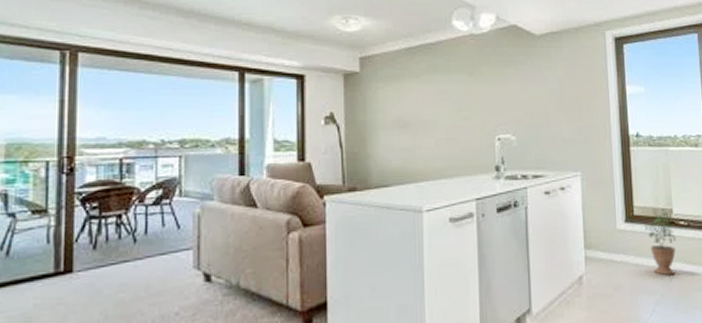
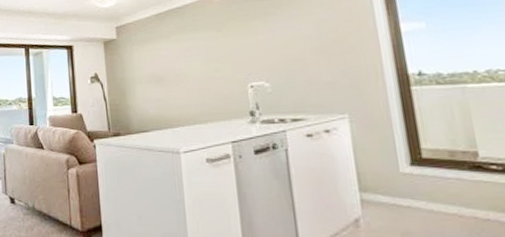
potted plant: present [645,210,676,276] -> none [438,153,489,225]

